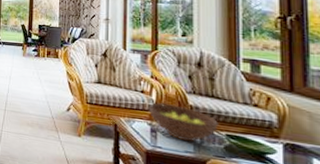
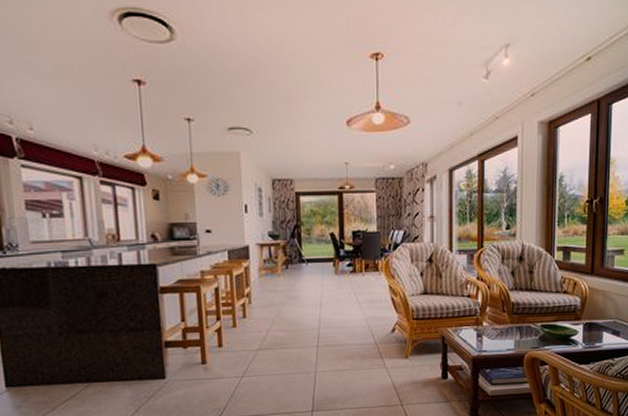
fruit bowl: present [148,103,218,142] -> none [474,304,535,340]

